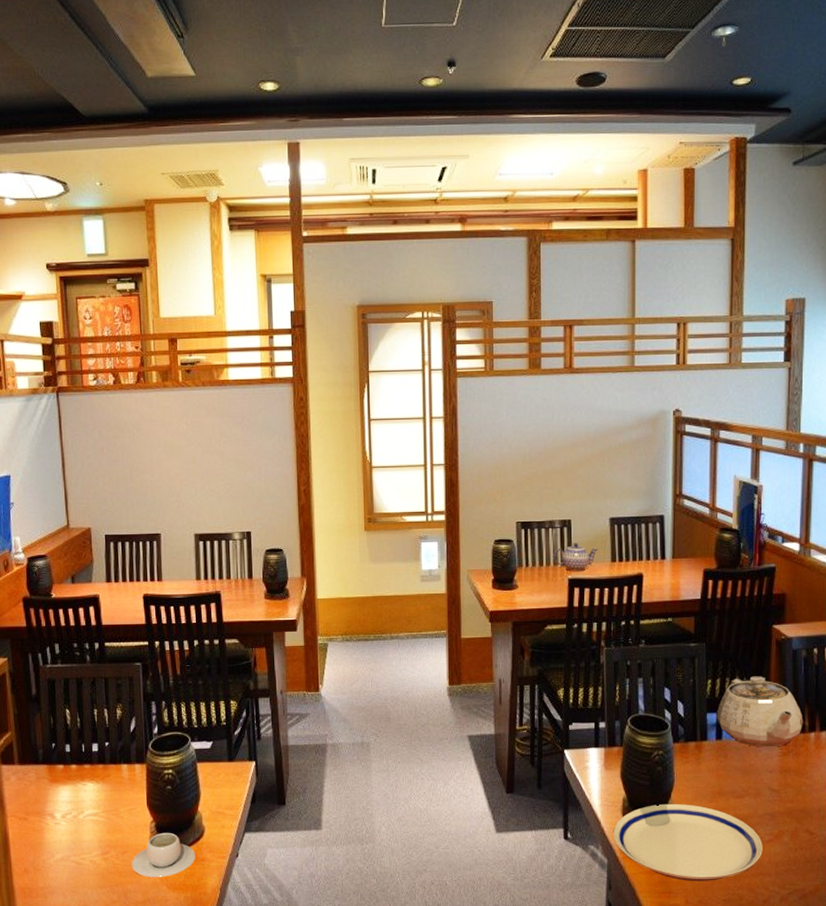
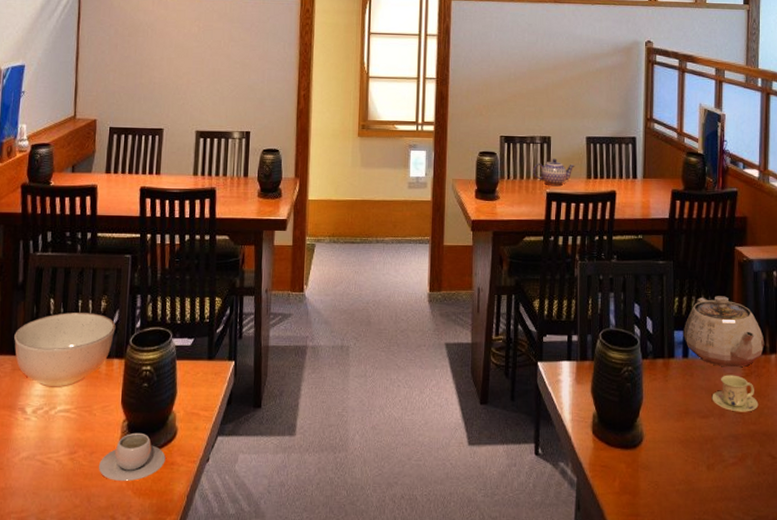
bowl: none [35,720,134,793] -> present [14,312,116,387]
plate: present [613,803,763,882] -> none [583,421,727,505]
cup and saucer: none [747,754,797,791] -> present [712,375,759,412]

